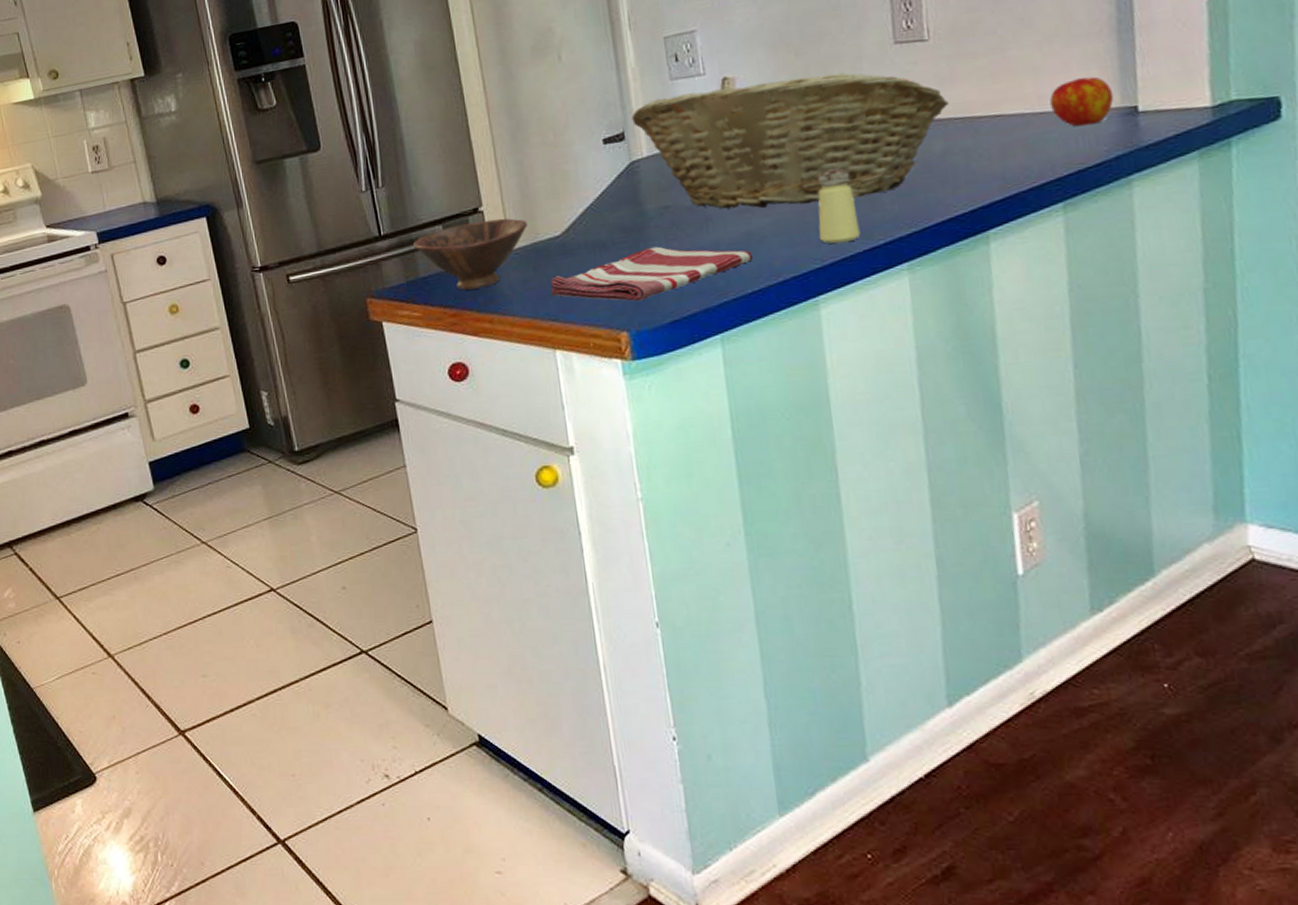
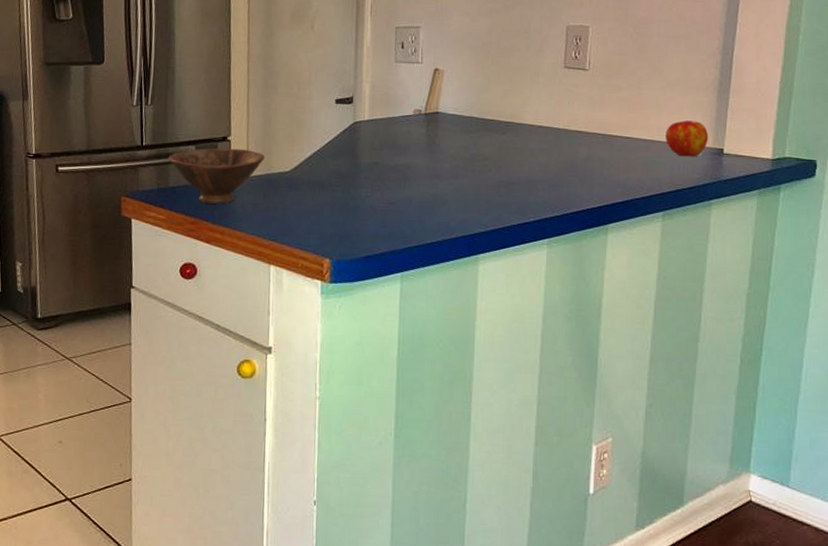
dish towel: present [551,246,754,301] -> none [274,193,436,235]
fruit basket: present [631,73,949,209] -> none [361,75,595,182]
saltshaker: present [817,168,861,244] -> none [486,156,518,216]

